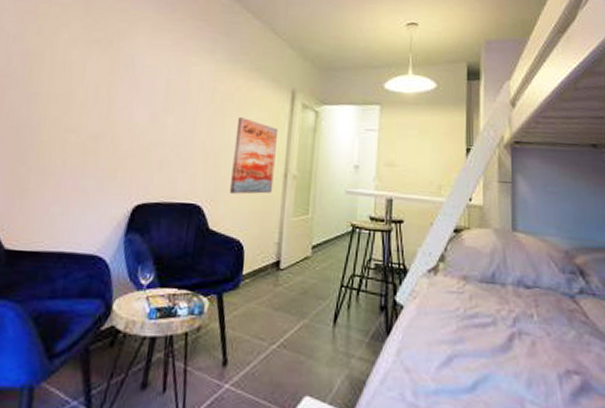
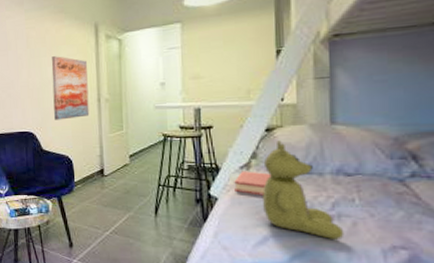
hardback book: none [421,275,458,306] -> present [234,171,272,196]
stuffed bear: none [449,243,524,361] -> present [263,140,344,239]

